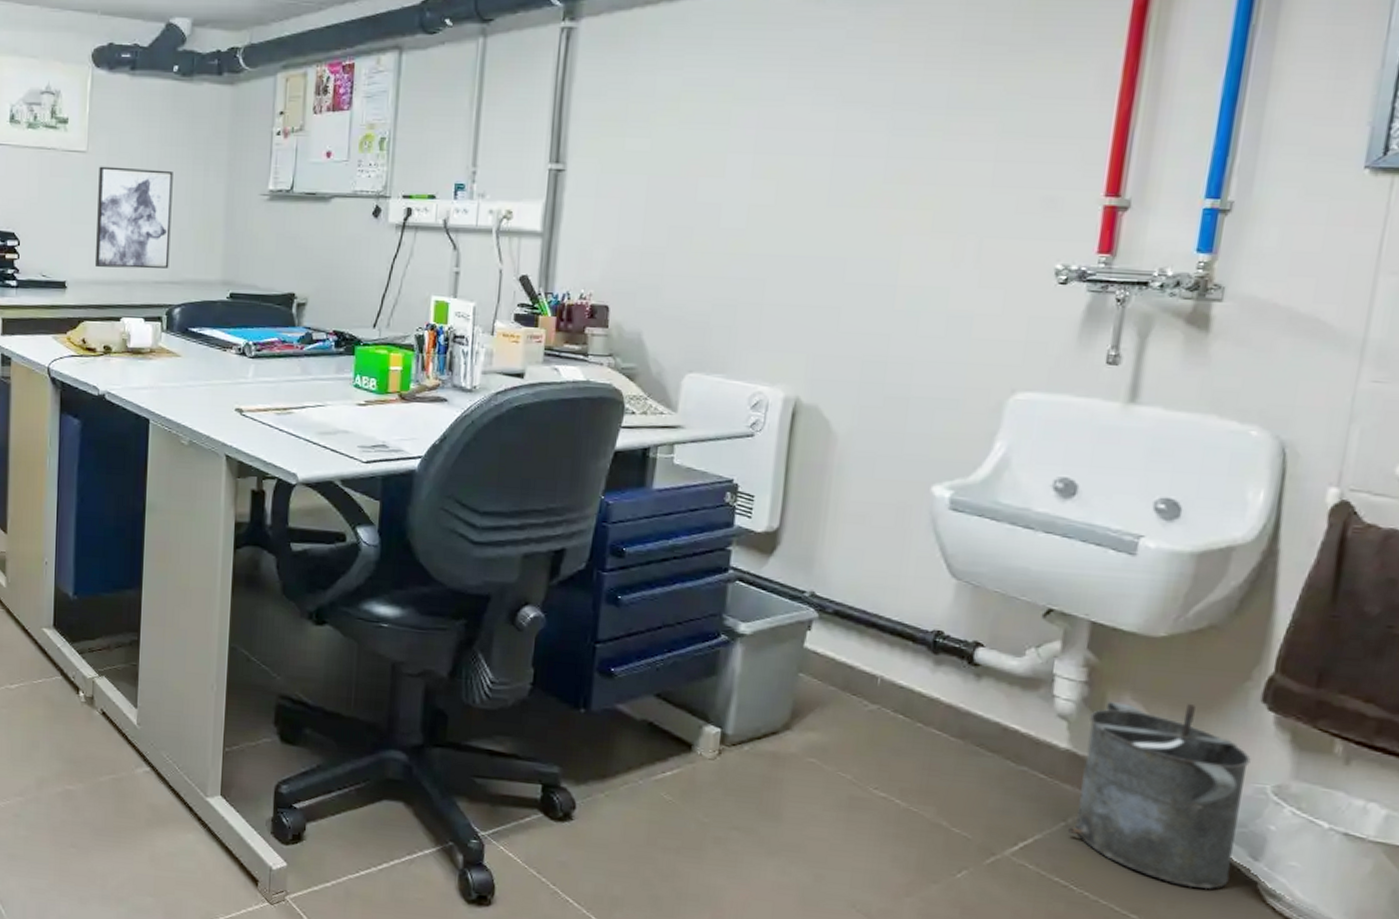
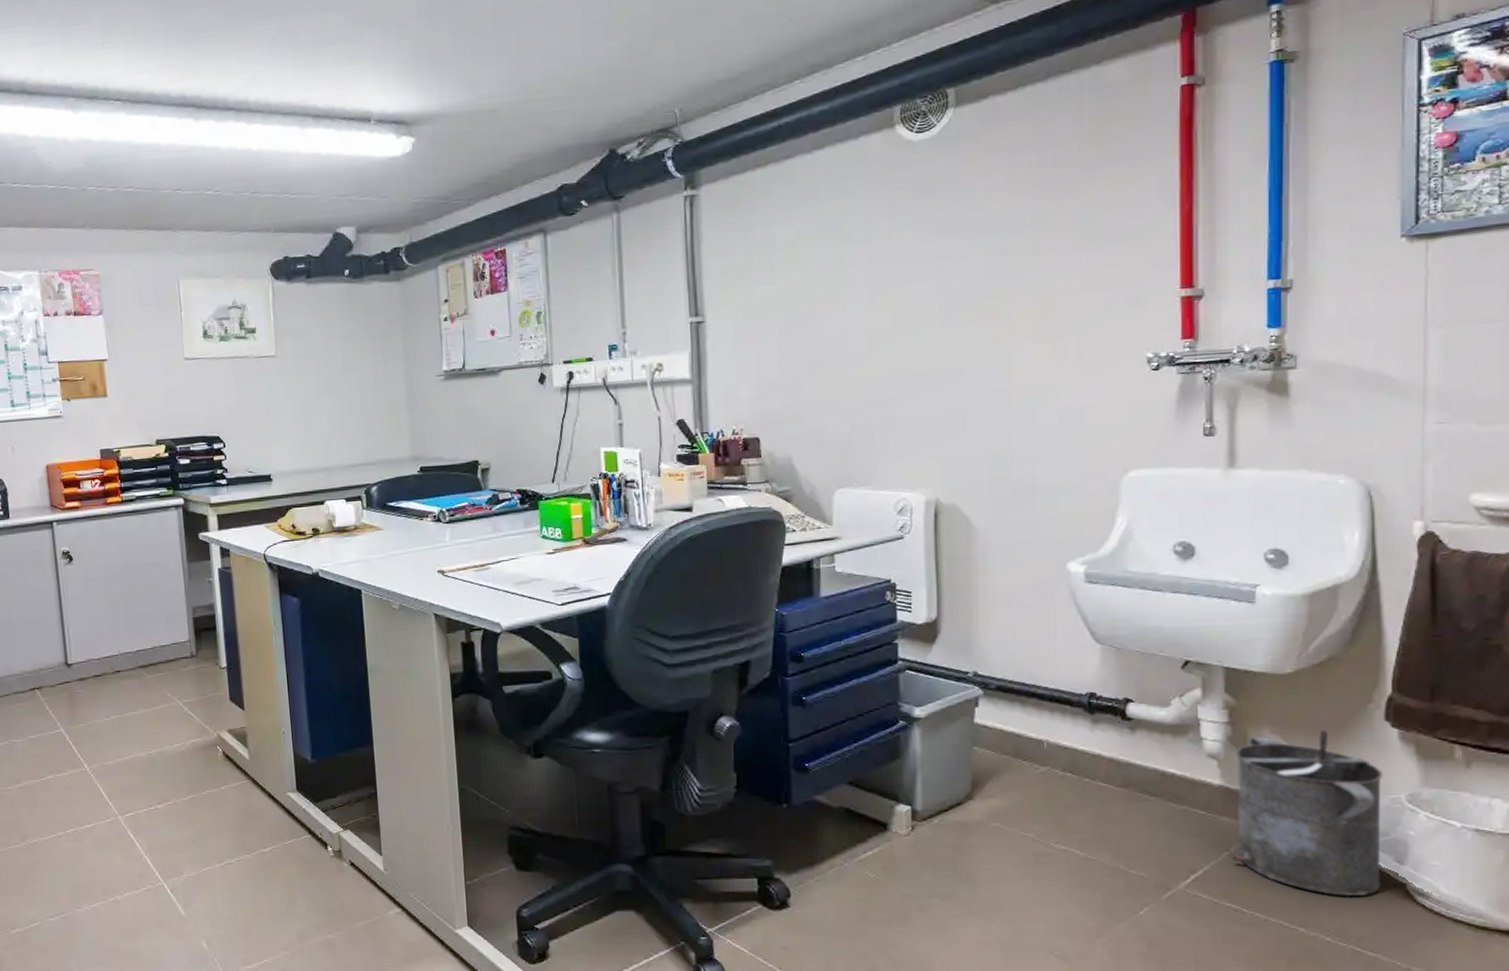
wall art: present [96,166,173,269] -> none [289,364,362,458]

